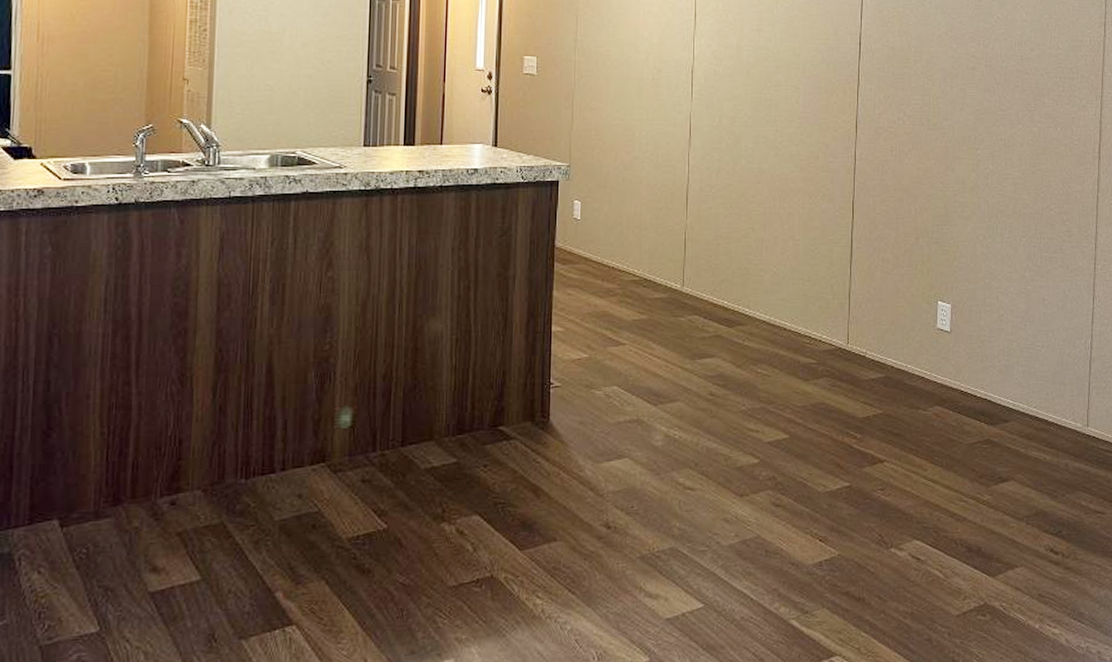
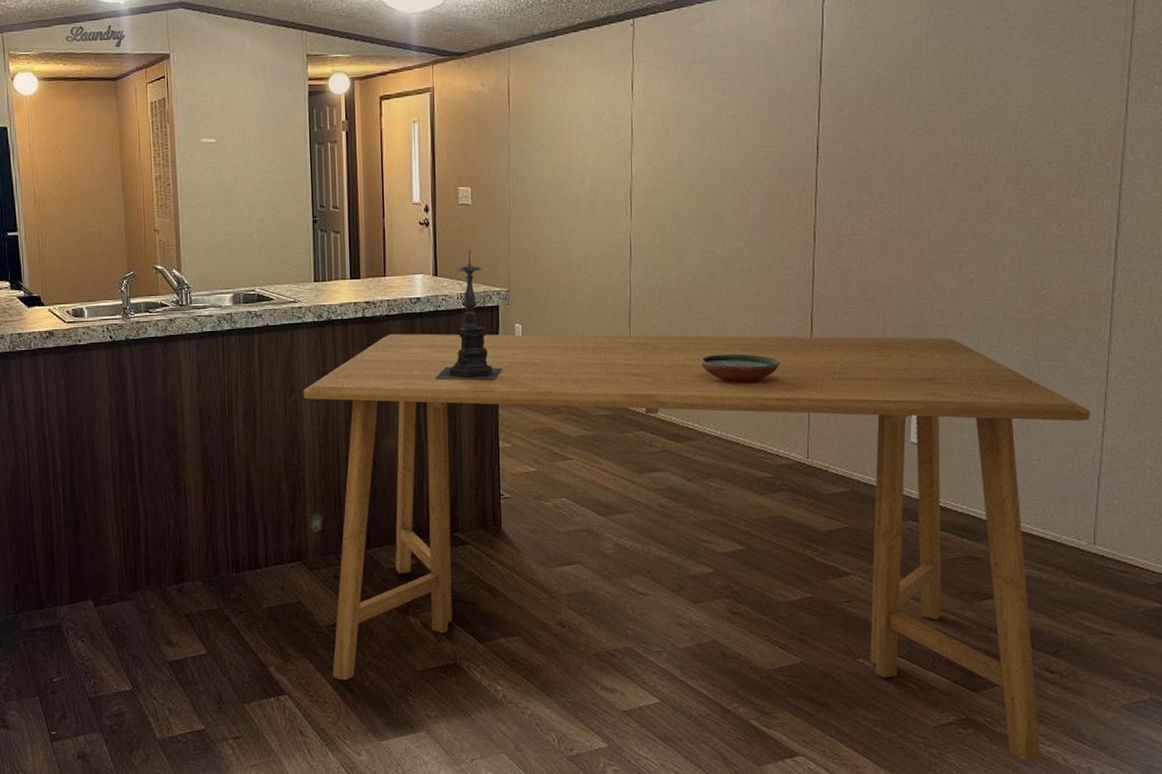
dining table: none [342,206,1082,644] -> present [303,333,1090,761]
candle holder: none [488,121,560,261] -> present [435,249,503,381]
decorative bowl: none [751,238,825,267] -> present [700,353,781,383]

